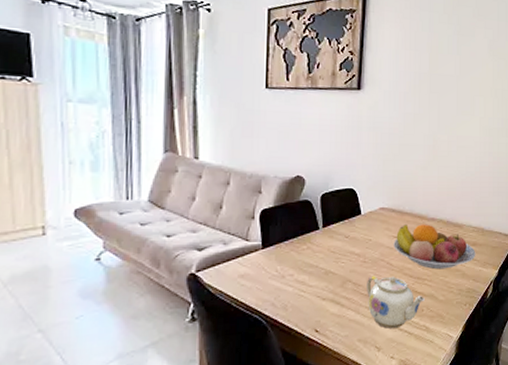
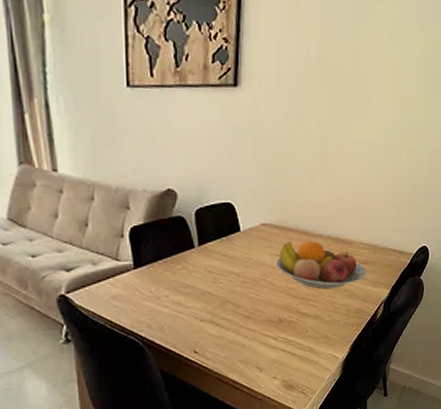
teapot: present [367,276,424,329] -> none [247,296,309,350]

